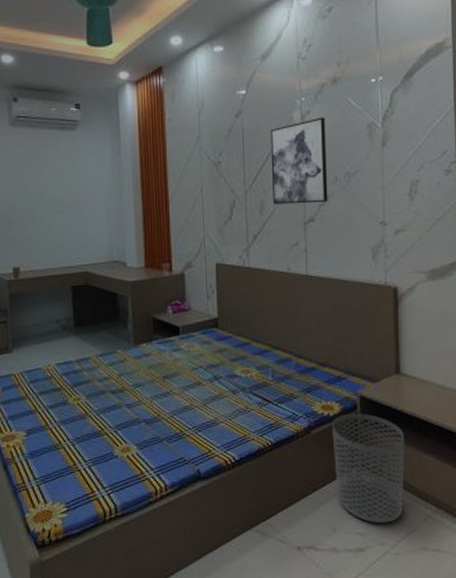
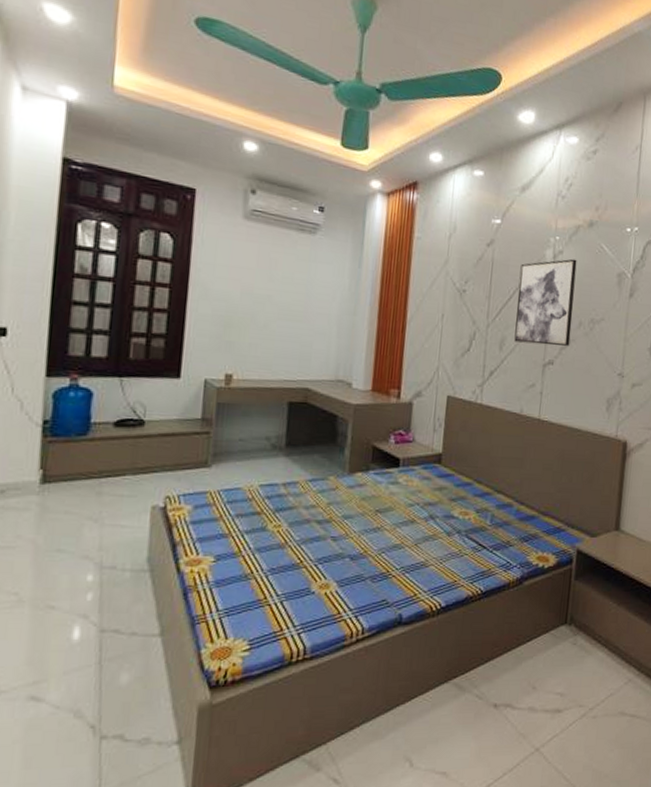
waste bin: present [332,413,404,524] -> none [542,567,616,685]

